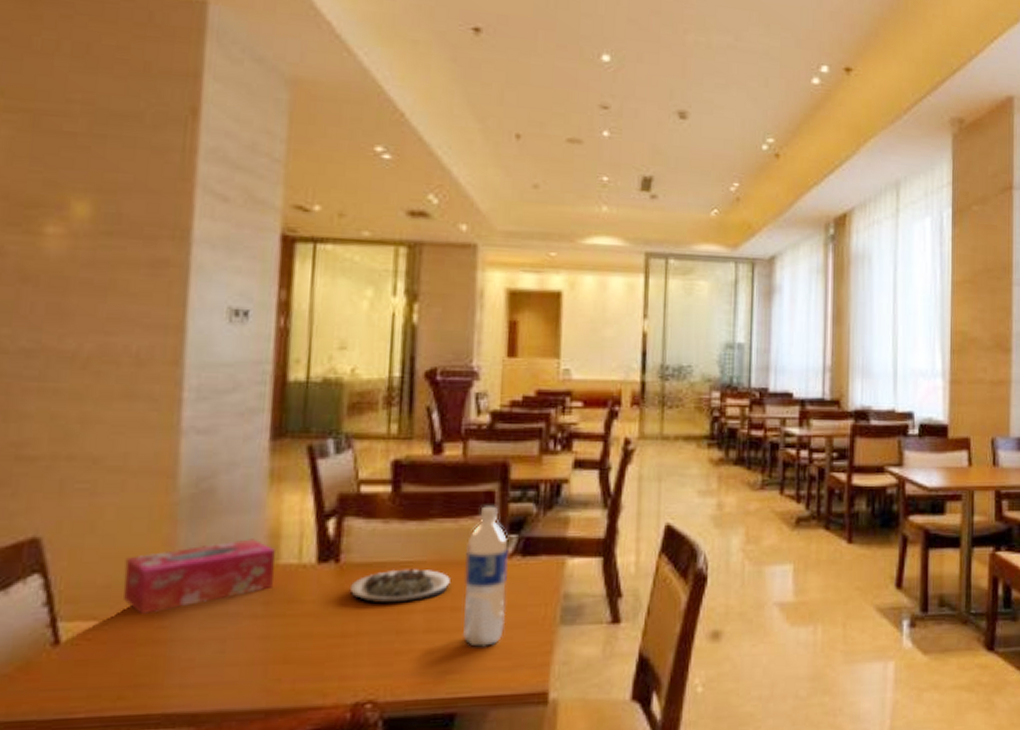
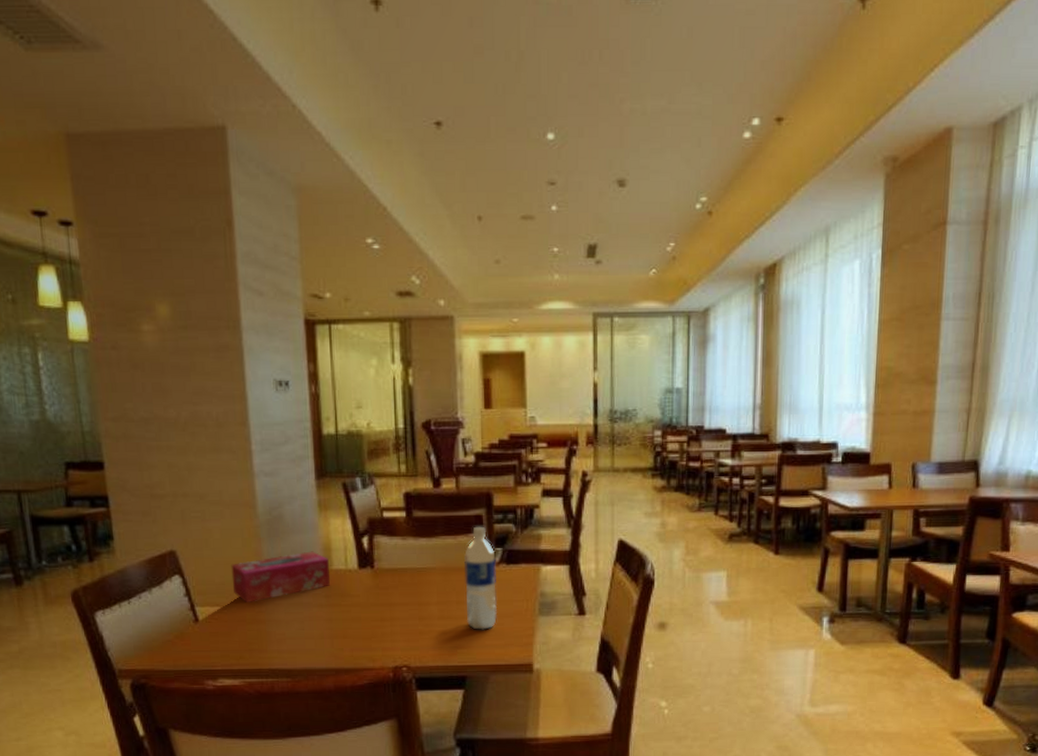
plate: present [350,568,450,604] -> none [384,573,454,598]

